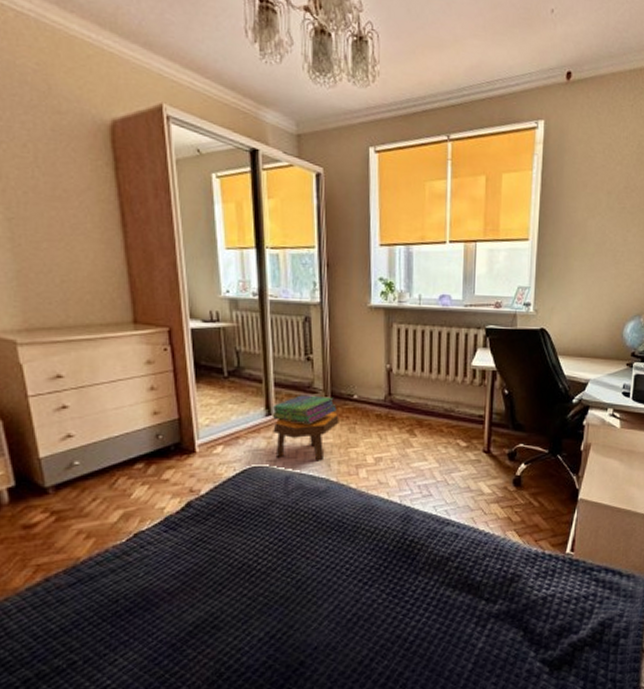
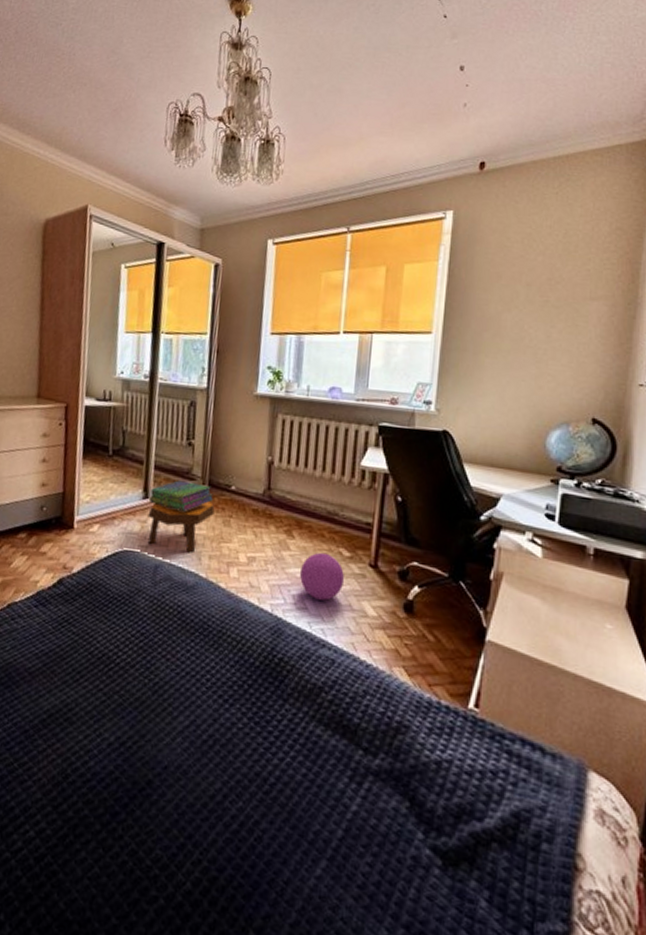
ball: none [423,445,463,486] -> present [299,552,345,601]

